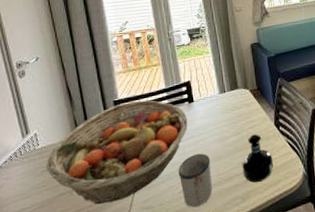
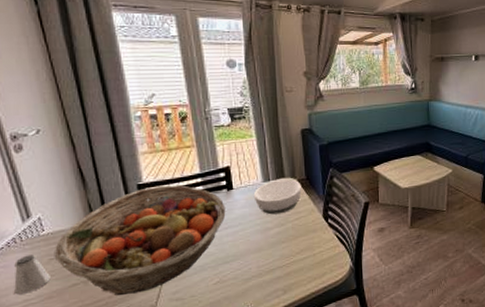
saltshaker: none [14,167,43,204] -> present [14,254,51,295]
mug: present [178,153,213,208] -> none [213,244,252,300]
bowl: none [211,90,254,124] -> present [253,179,302,215]
tequila bottle: present [242,134,273,183] -> none [285,226,319,276]

